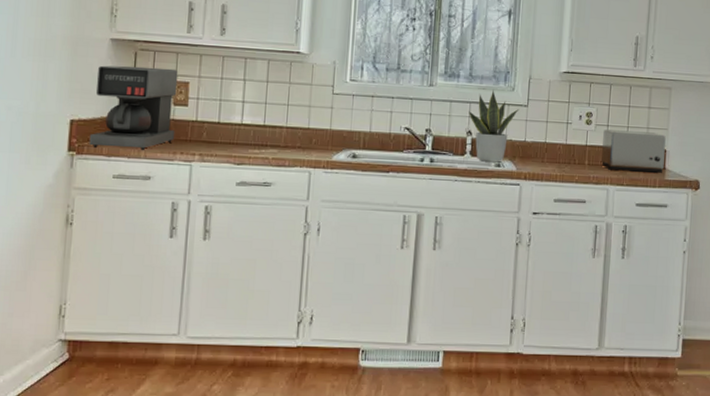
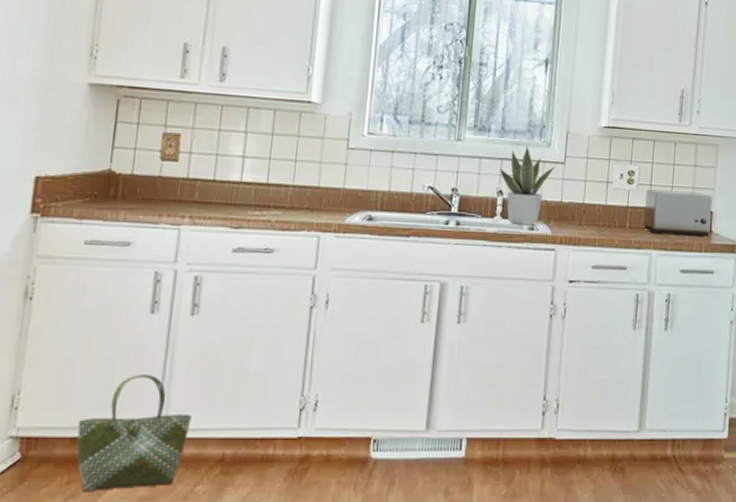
coffee maker: present [89,65,179,151] -> none [57,114,168,213]
shopping bag: none [113,289,207,388] -> present [77,373,192,492]

